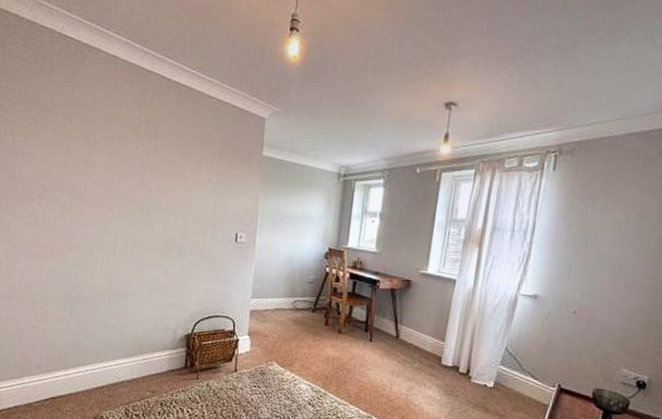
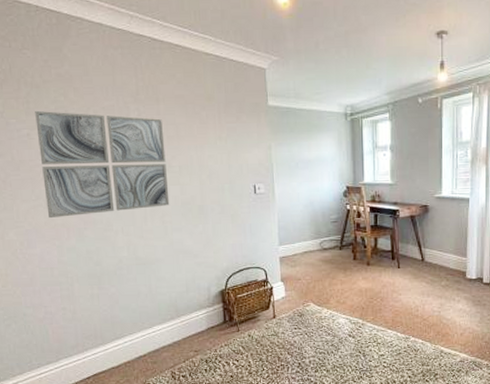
wall art: none [35,131,157,241] -> present [35,110,170,219]

